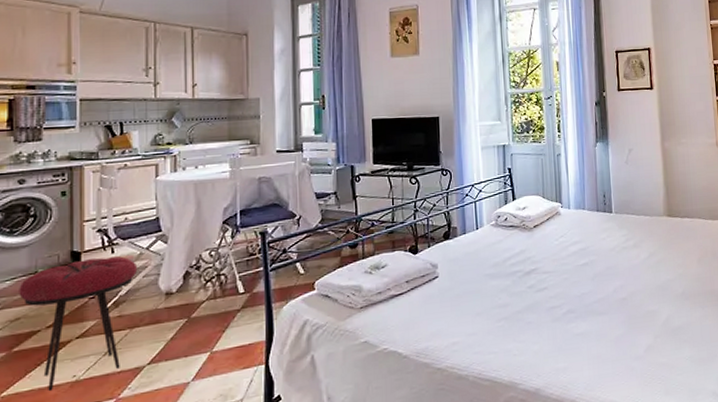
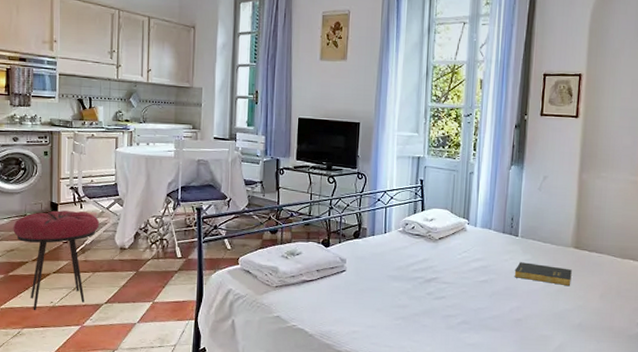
book: none [613,237,669,256] -> present [514,262,572,287]

